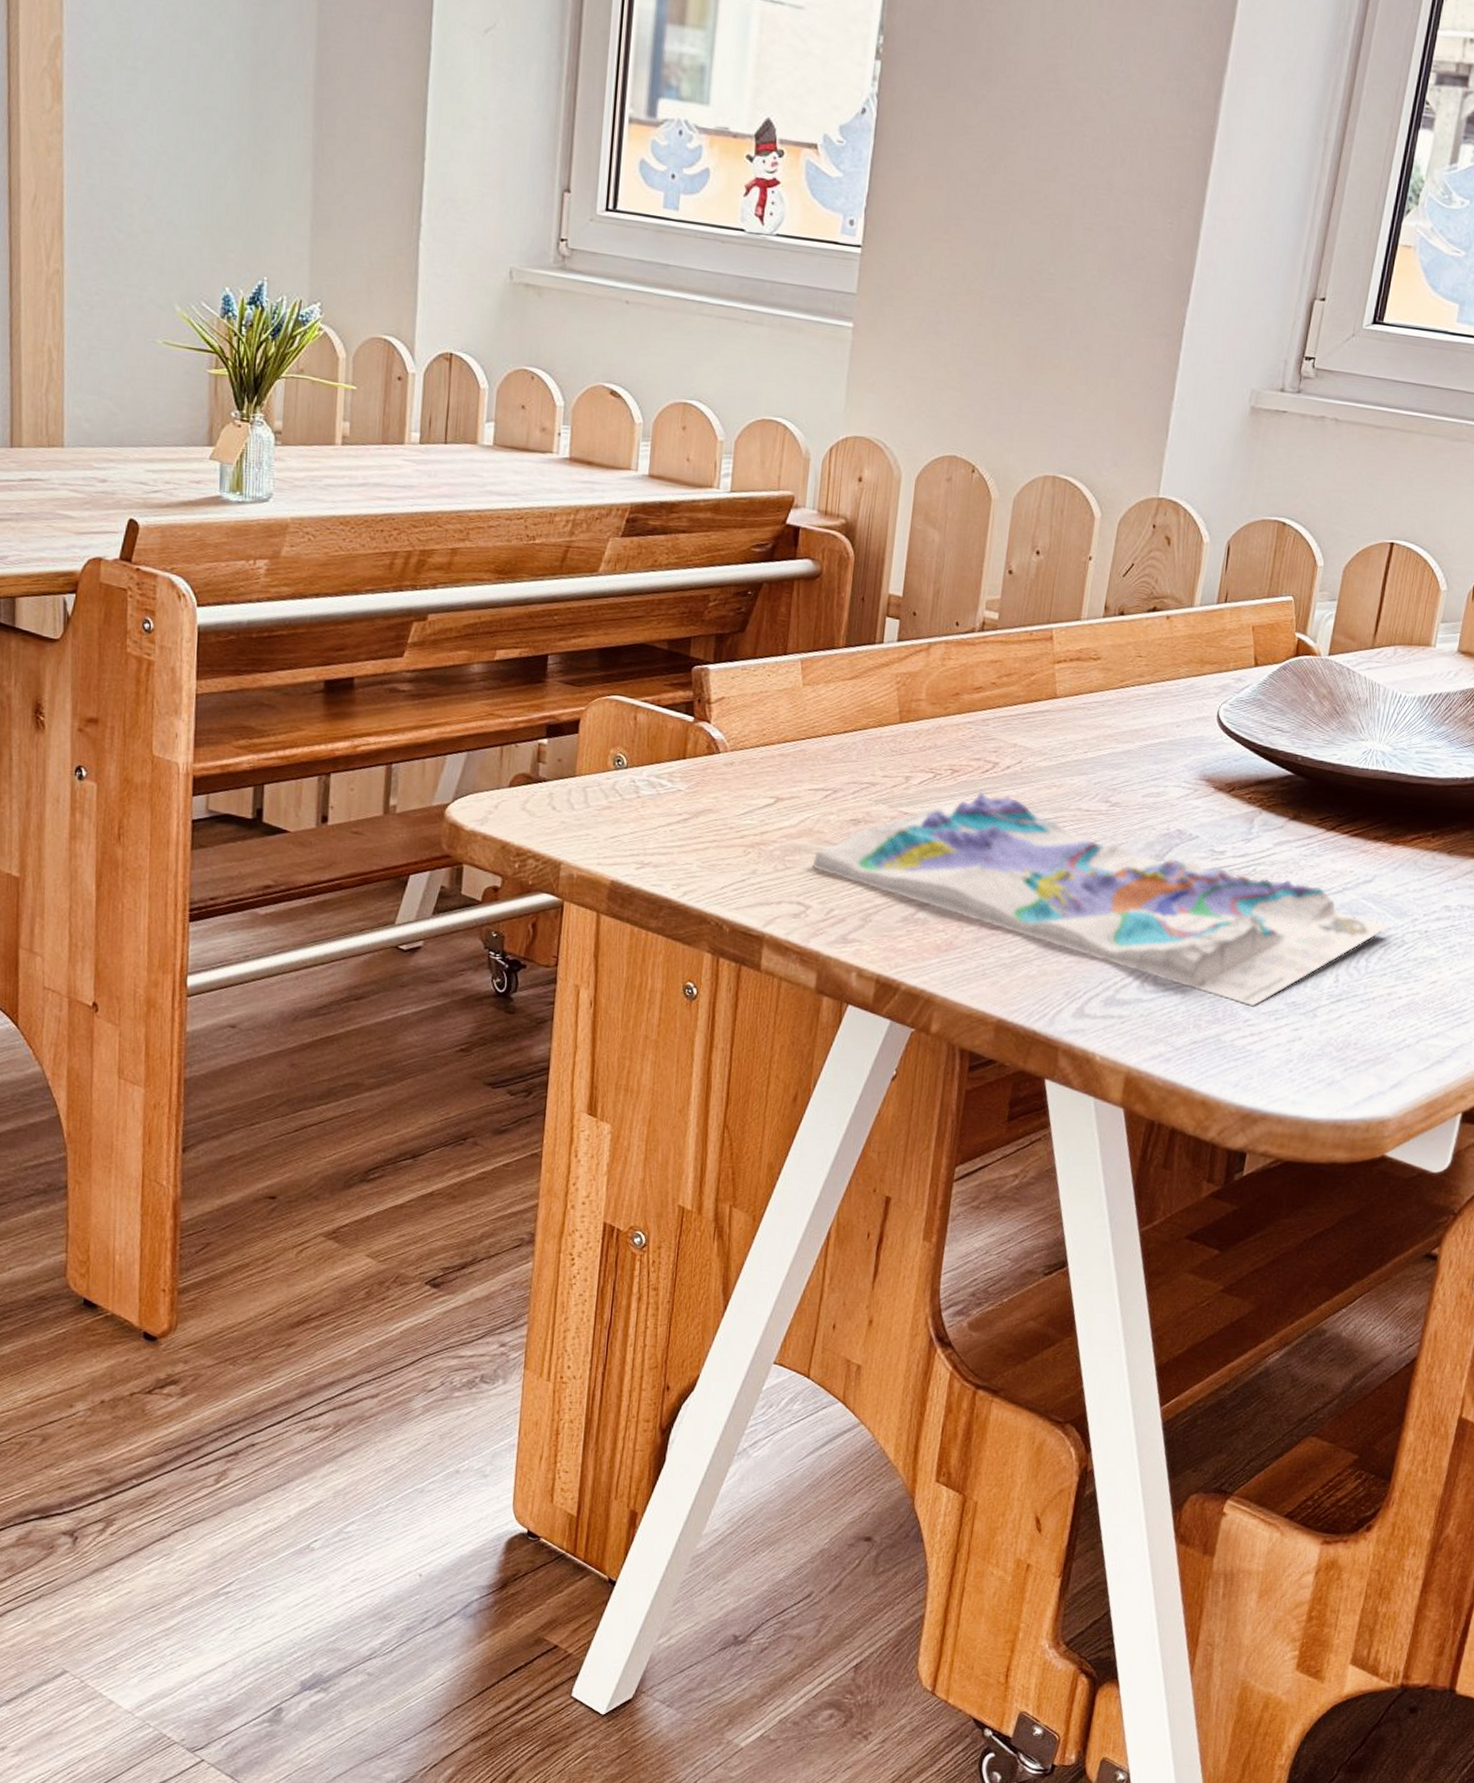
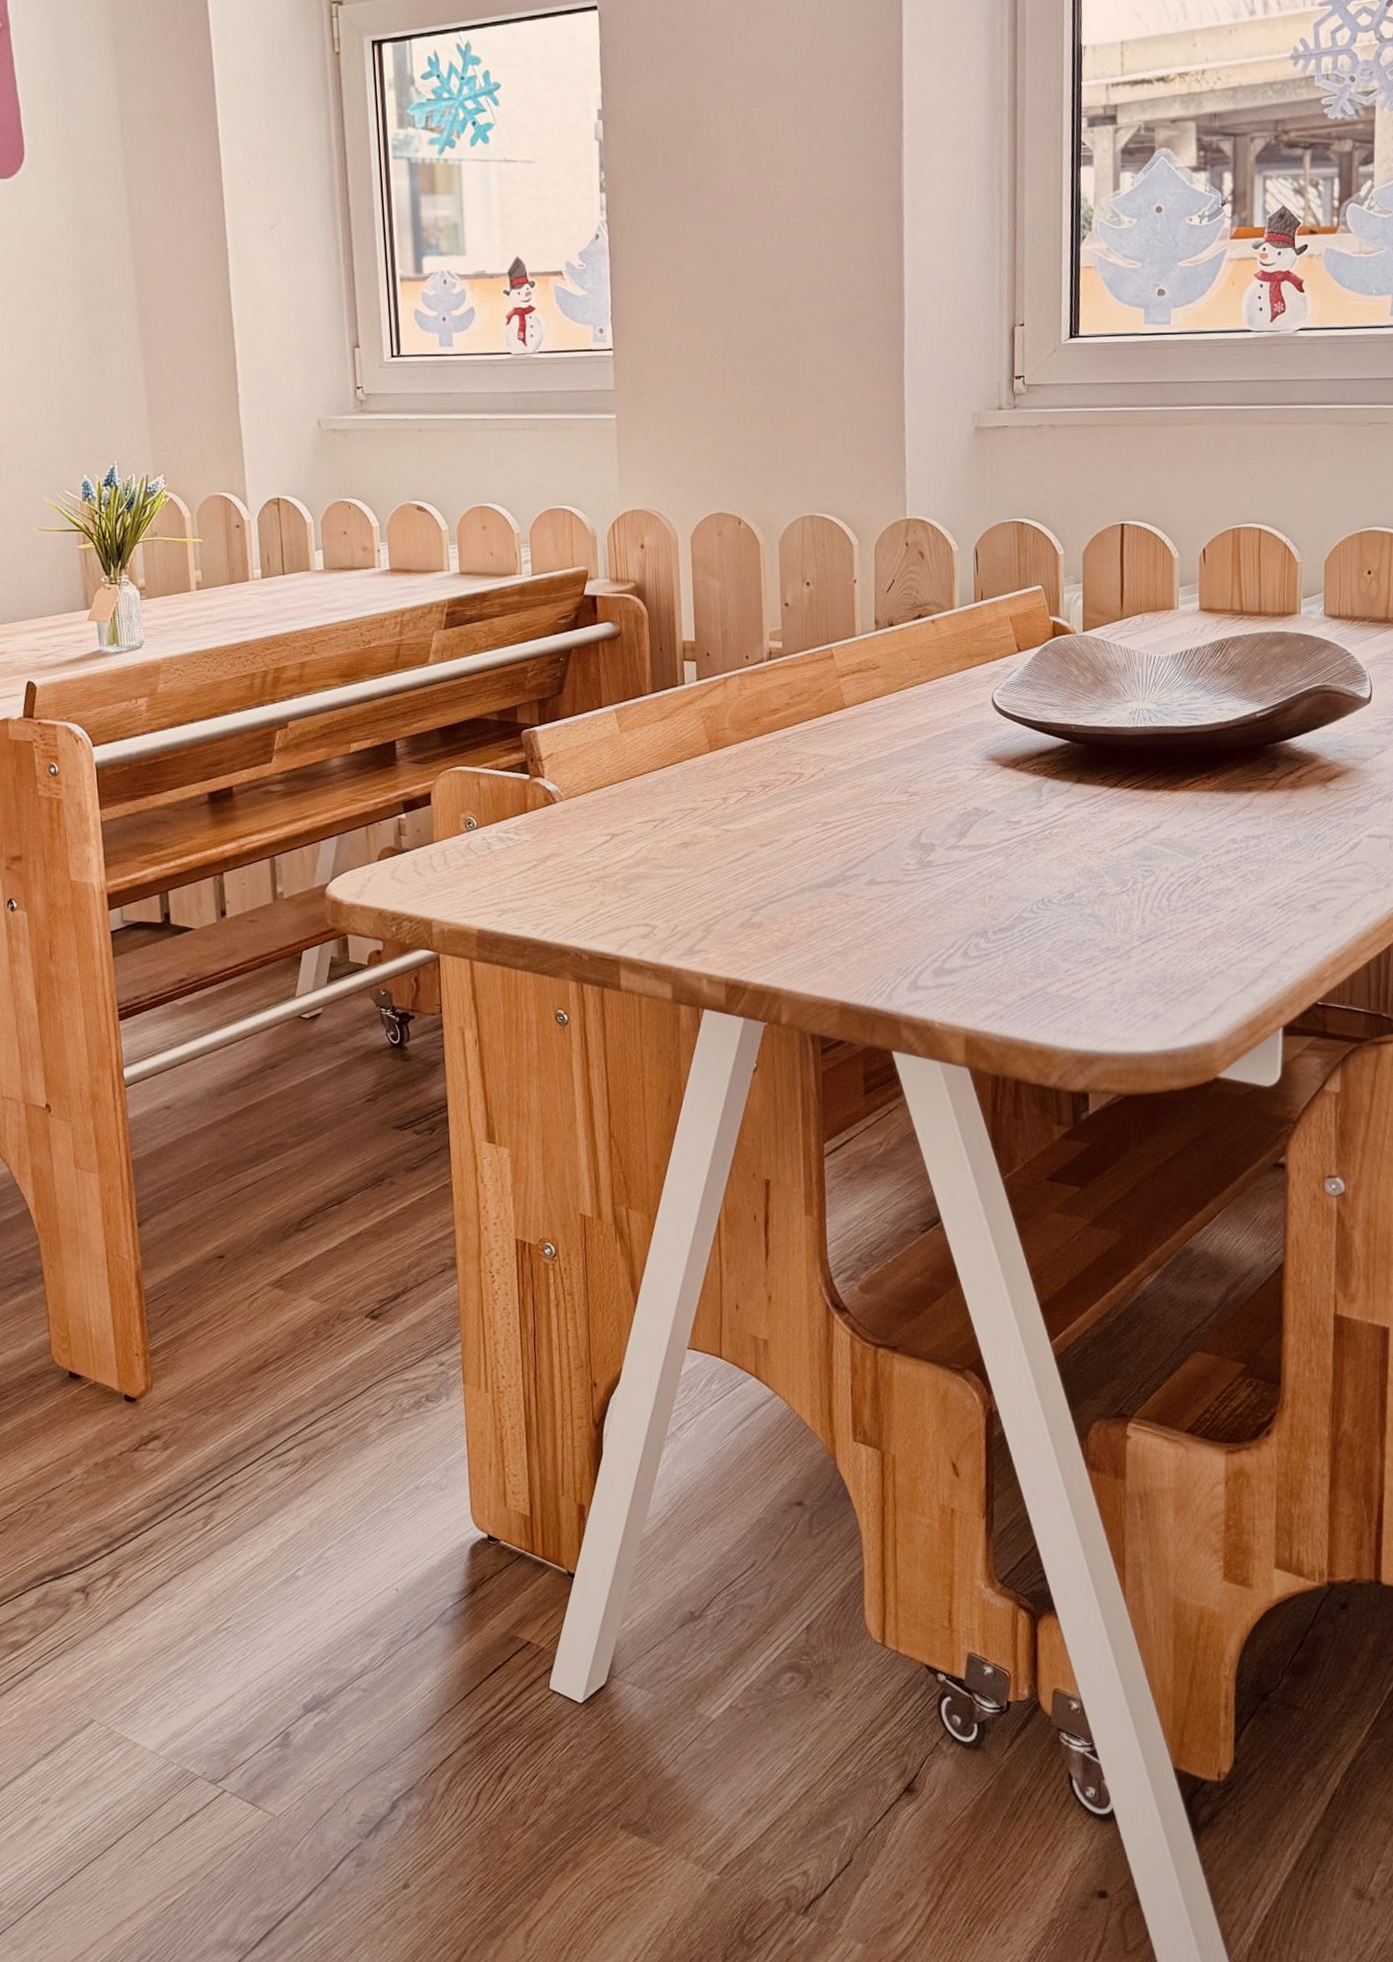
map: present [812,791,1390,1007] -> none [652,801,1184,958]

